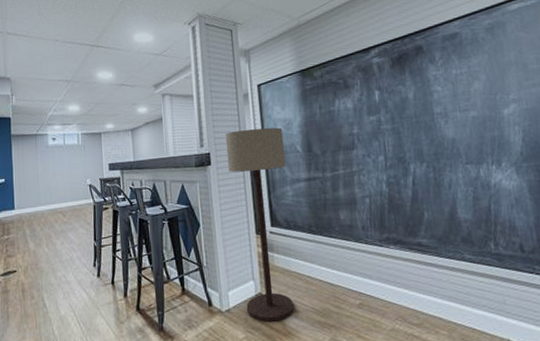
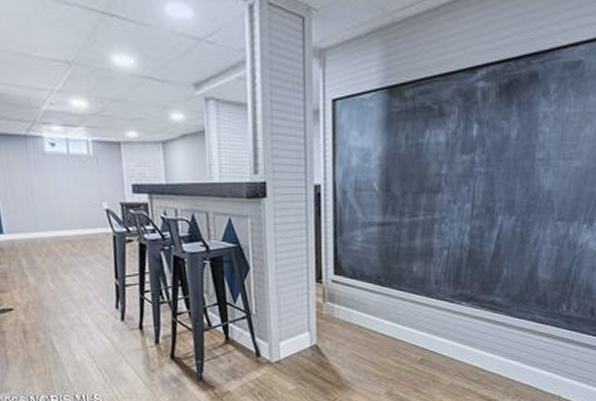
floor lamp: present [225,127,294,322] -> none [286,158,359,374]

